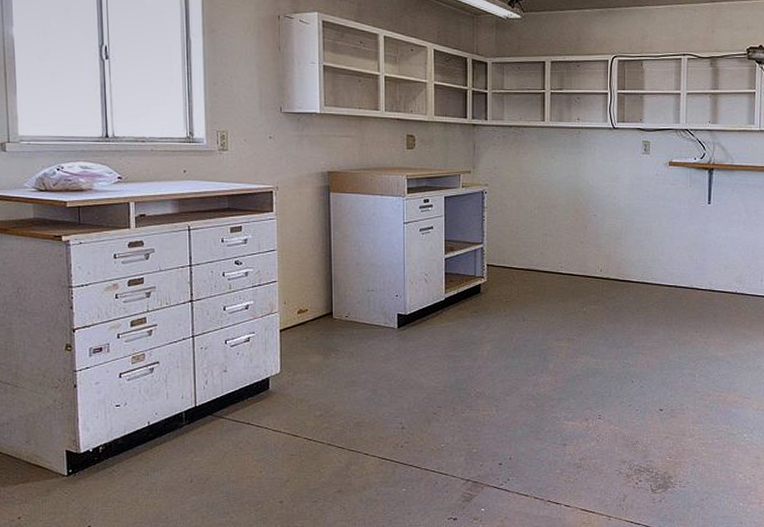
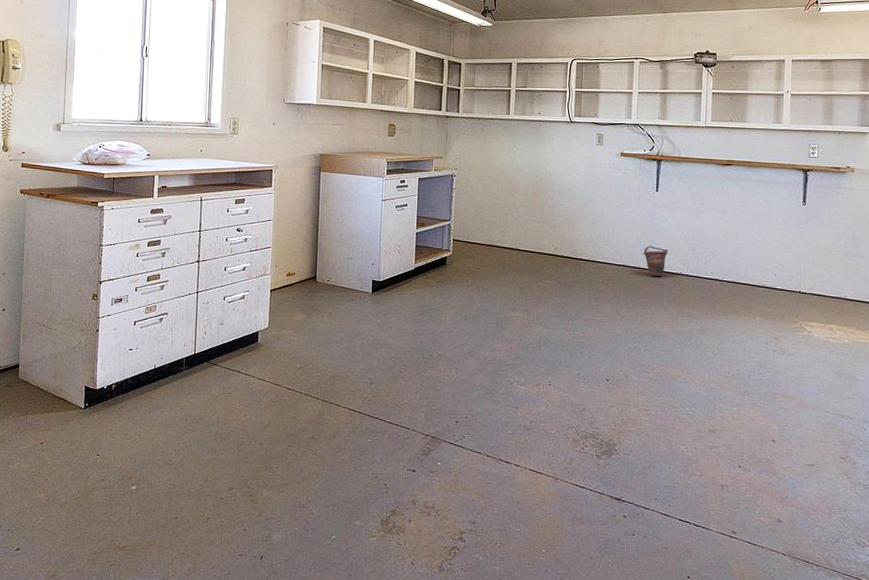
bucket: none [696,263,722,296] -> present [643,245,668,276]

